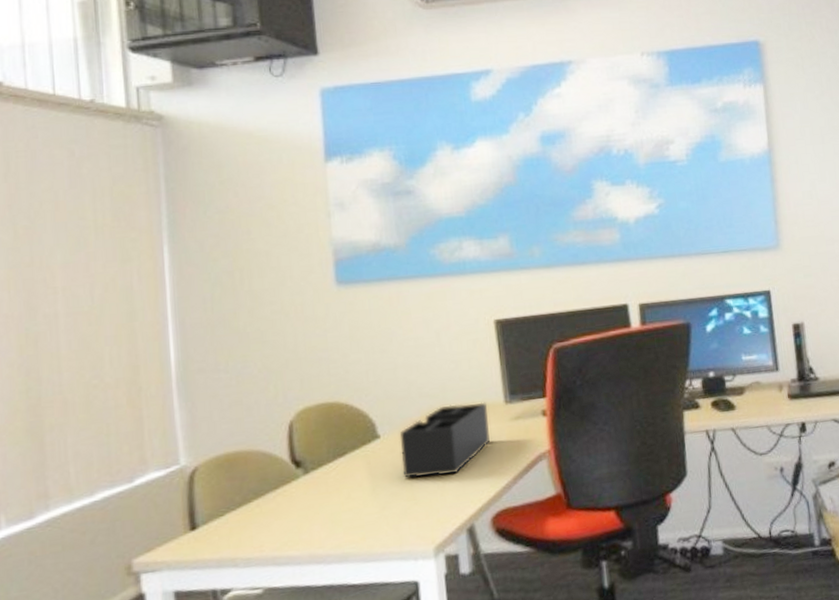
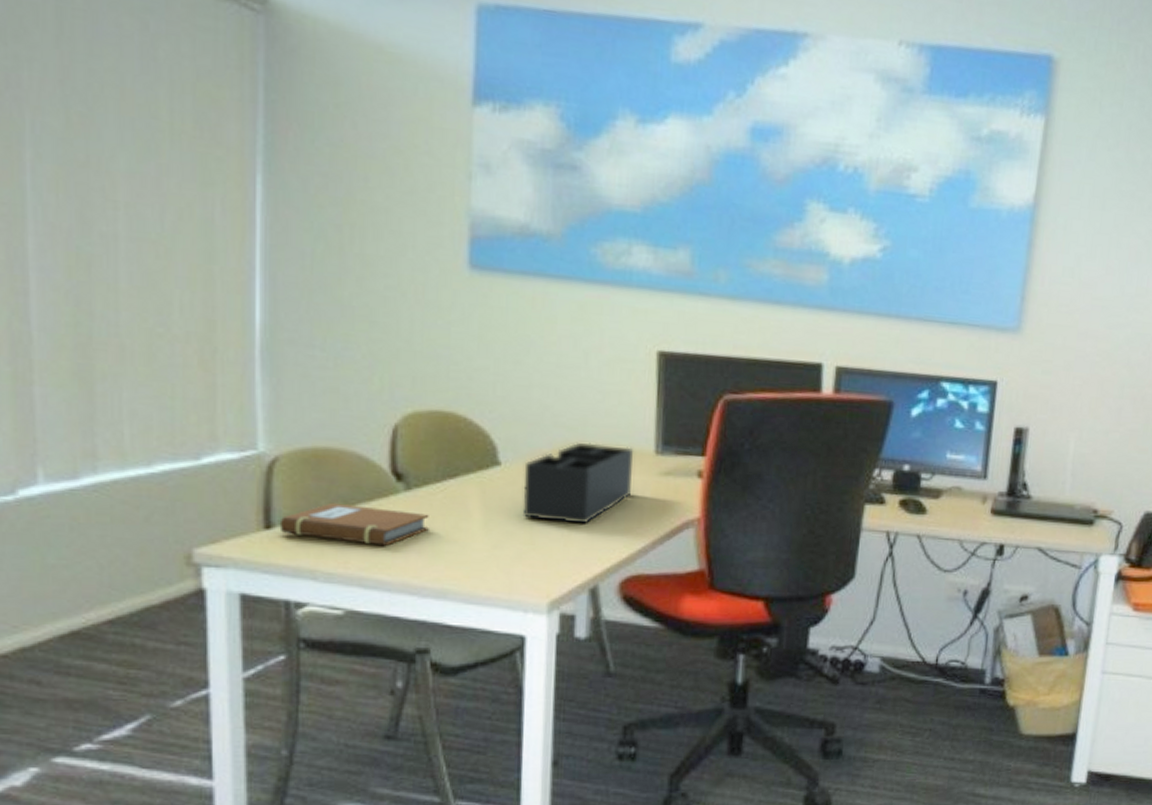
notebook: none [202,491,327,532] -> present [279,502,429,546]

